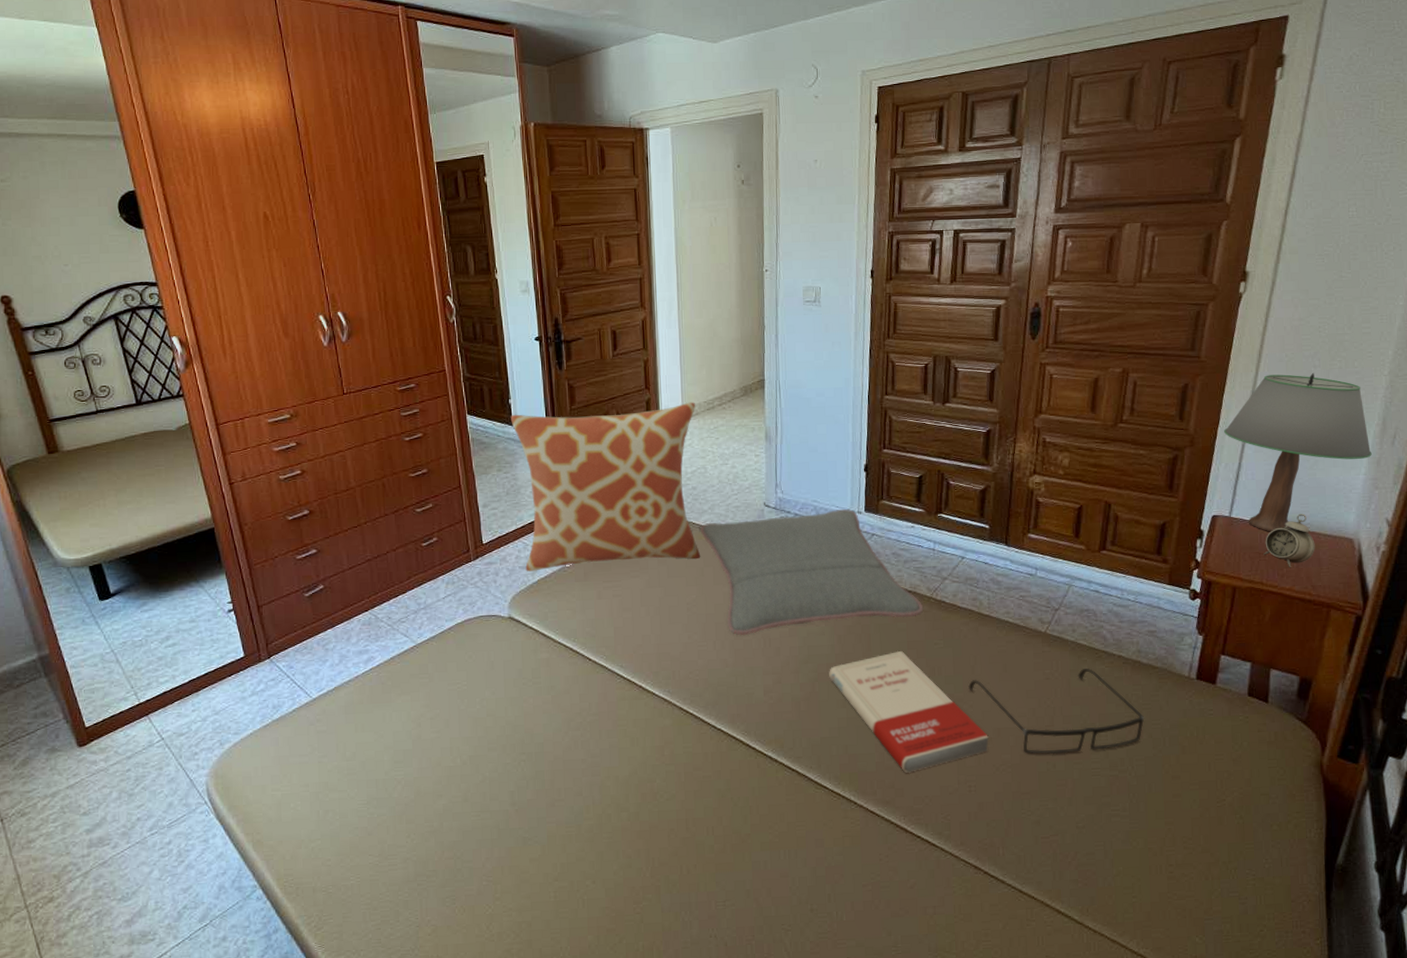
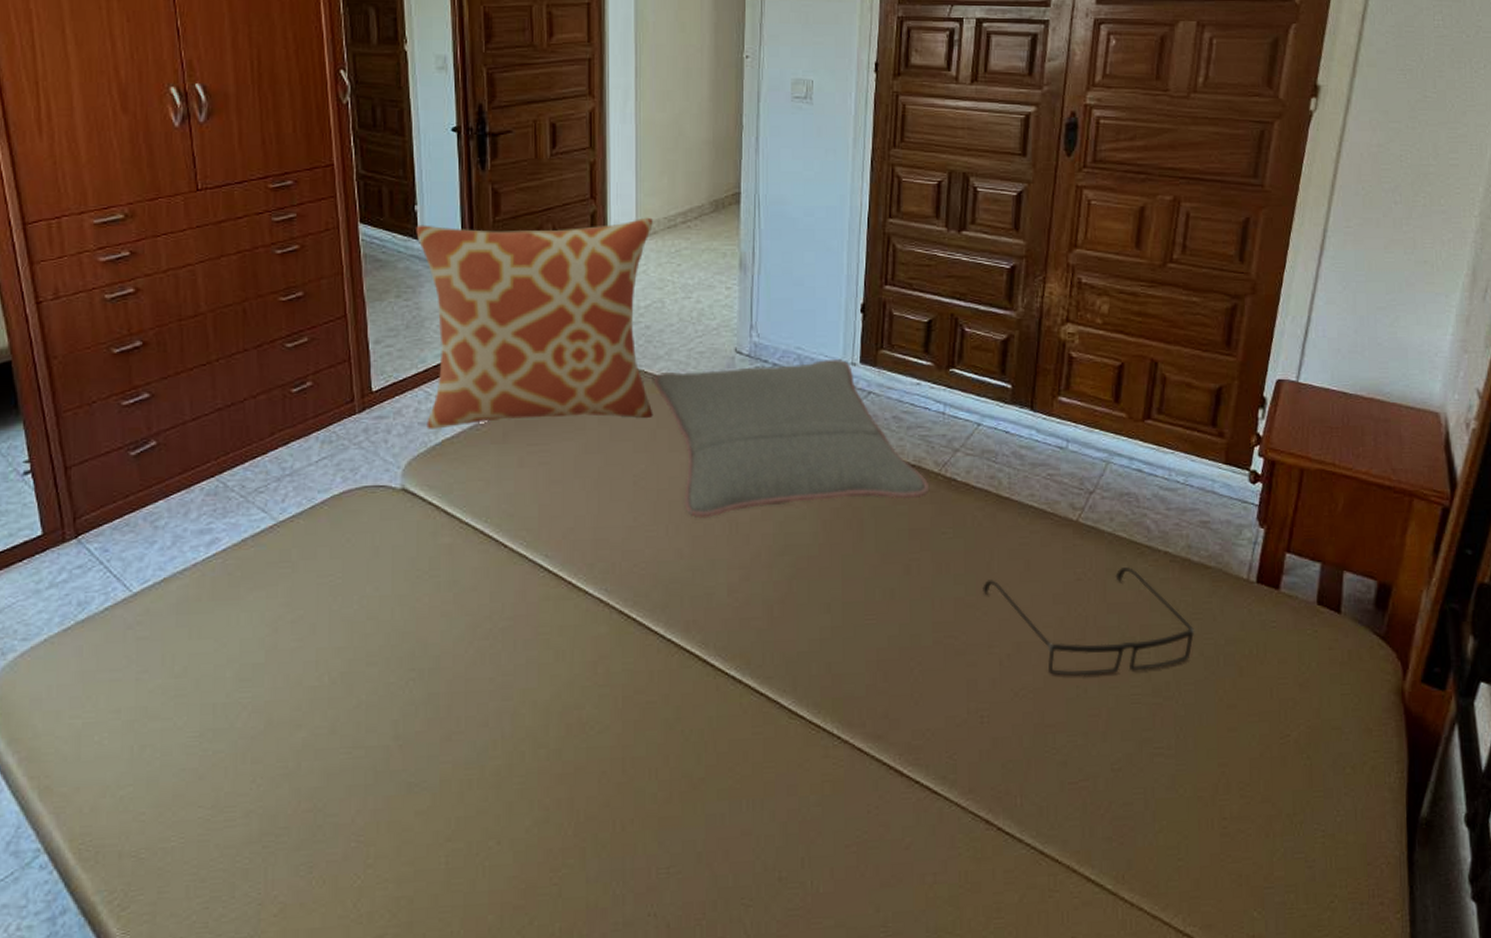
book: present [829,650,989,773] -> none [810,541,1006,699]
table lamp: present [1224,372,1372,532] -> none [1291,209,1461,402]
alarm clock: present [1263,514,1315,567] -> none [1336,381,1396,446]

